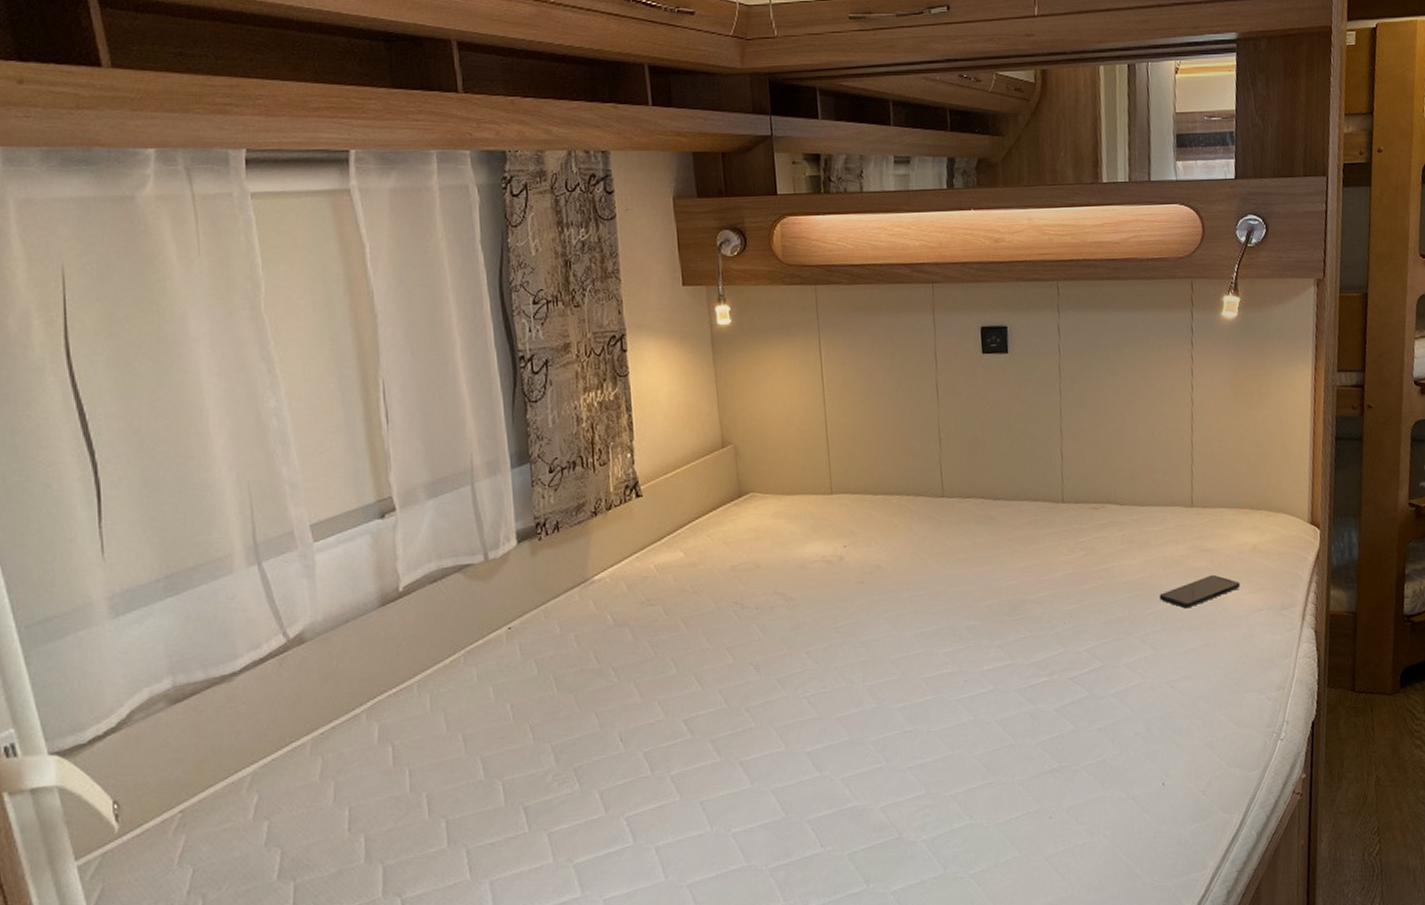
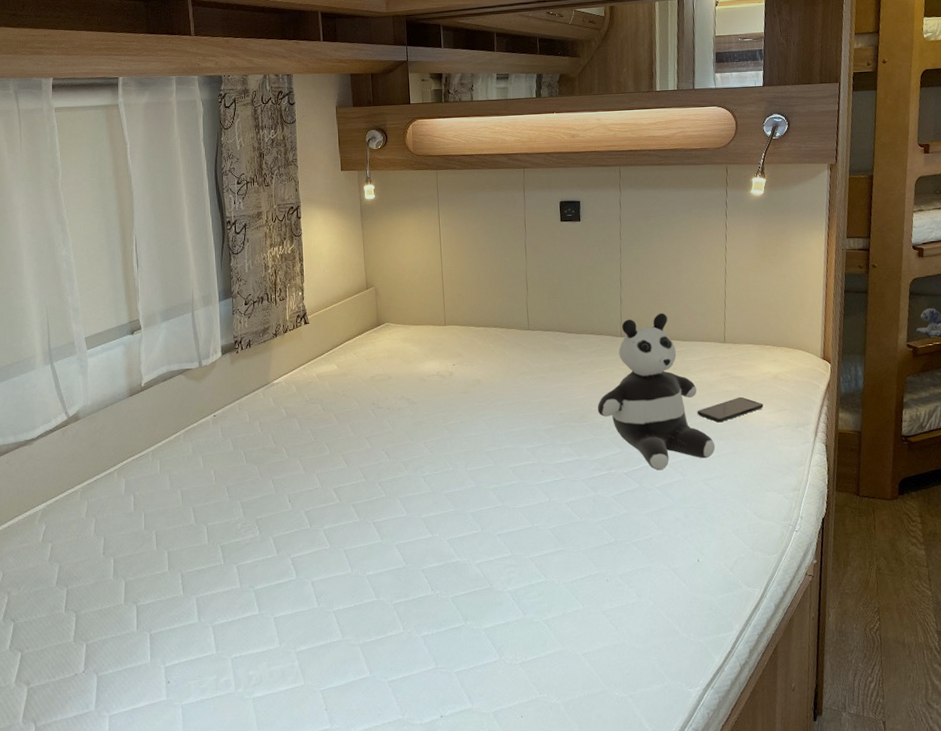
stuffed animal: none [1033,470,1183,673] -> present [597,313,716,471]

